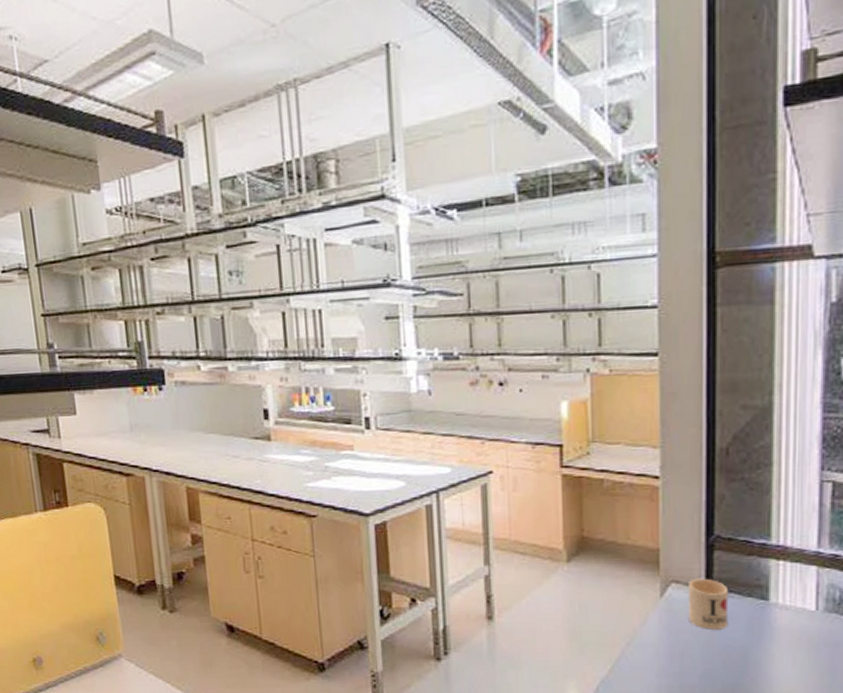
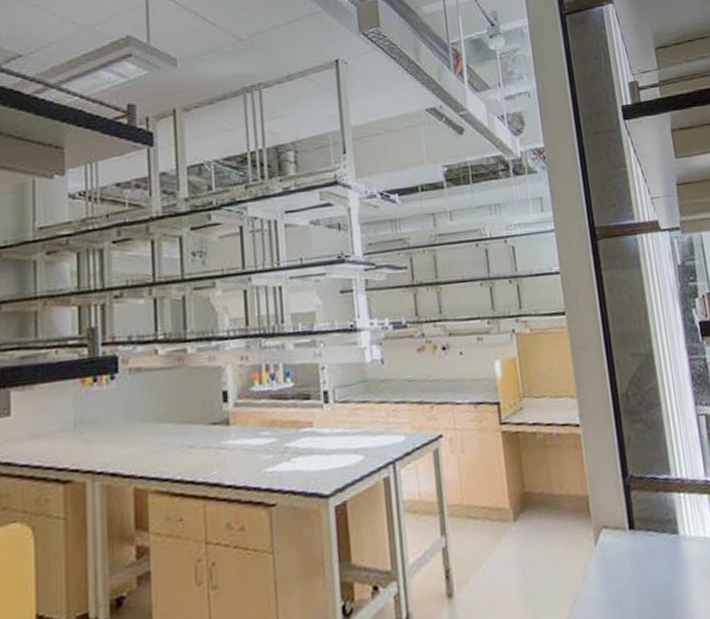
mug: present [689,578,729,630] -> none [615,519,652,573]

